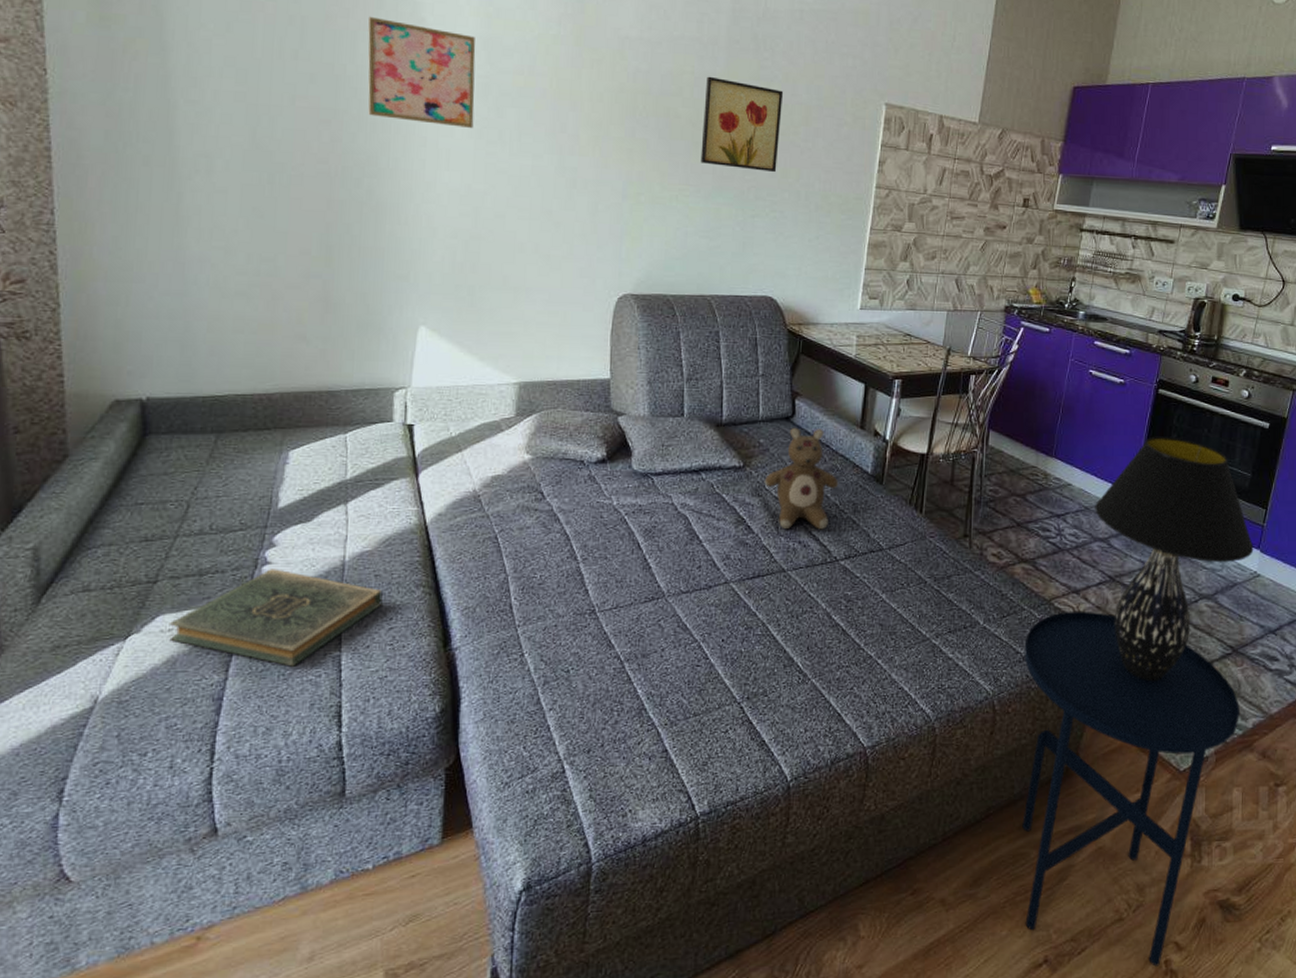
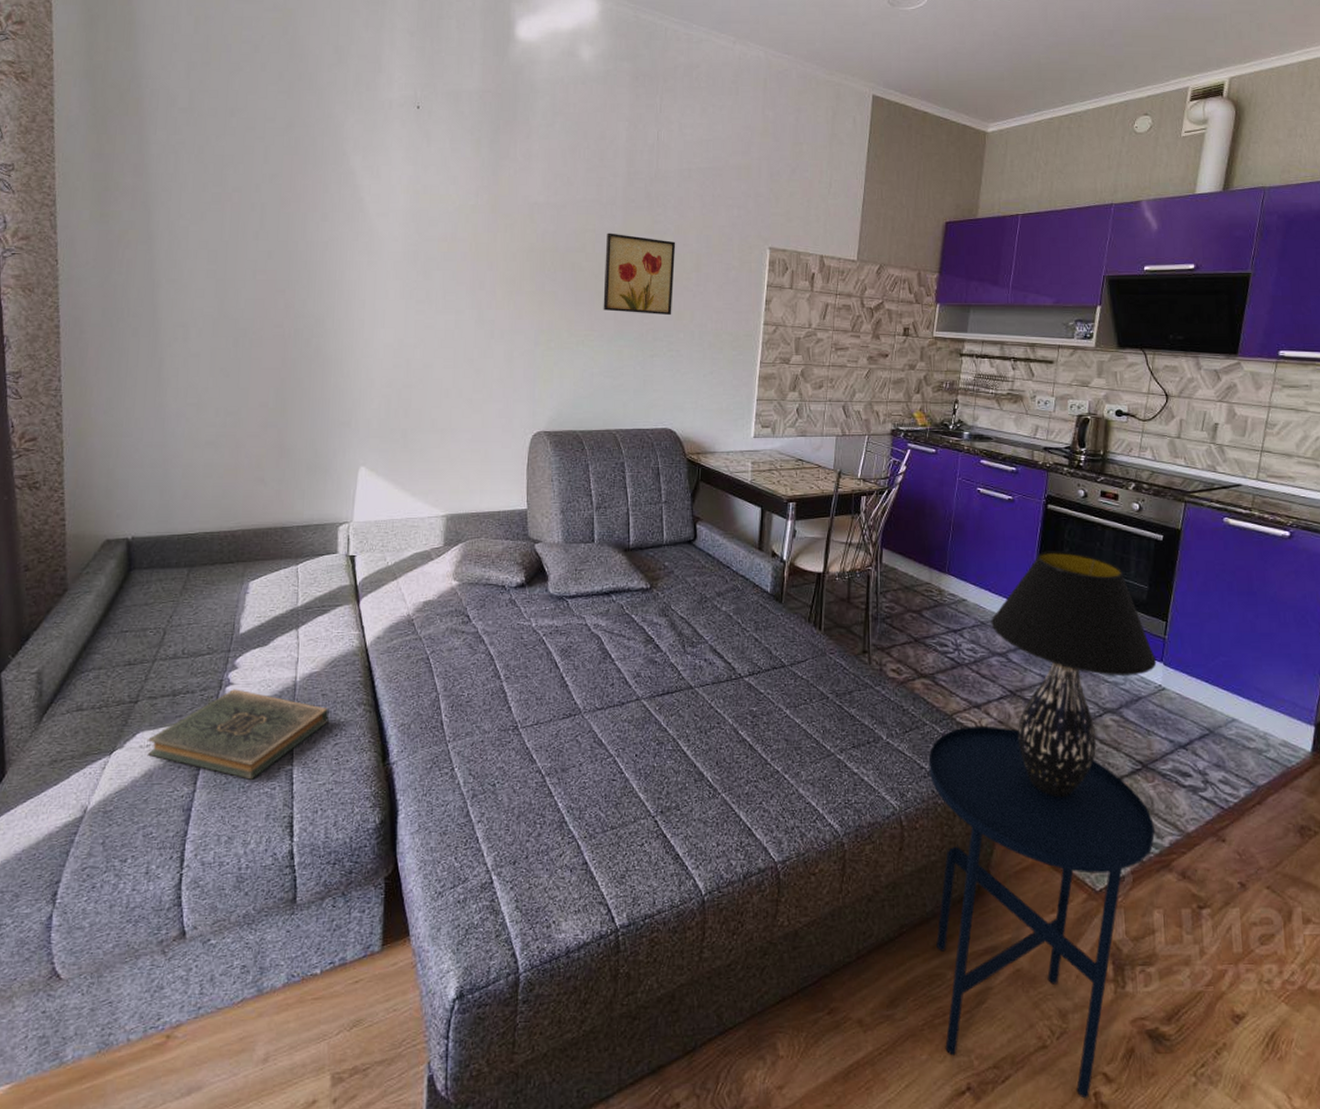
wall art: present [368,16,476,129] -> none [316,199,406,291]
stuffed bear: present [764,427,839,530] -> none [670,550,740,648]

